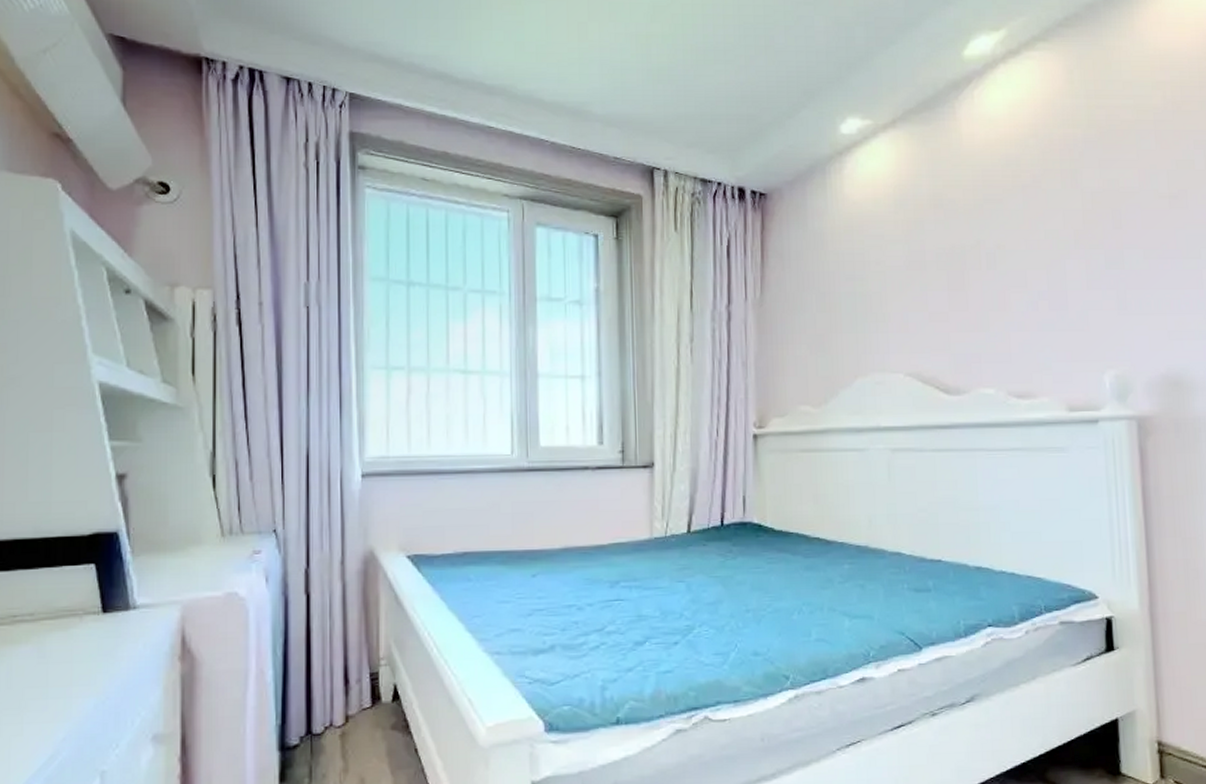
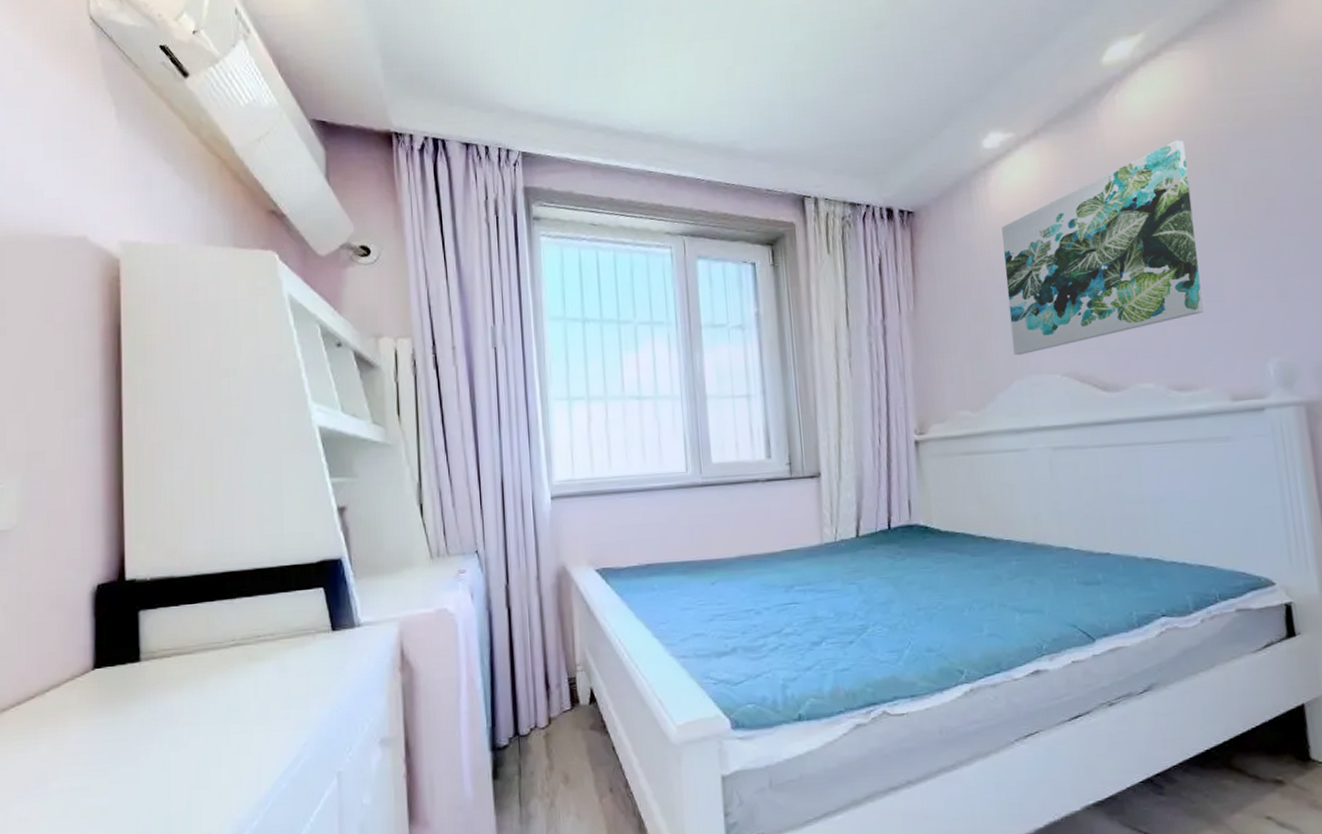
wall art: none [854,142,1047,352] -> present [1002,140,1204,356]

